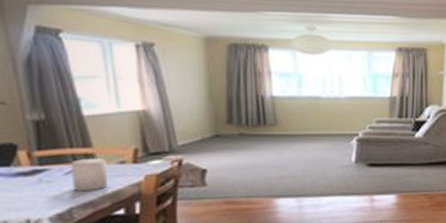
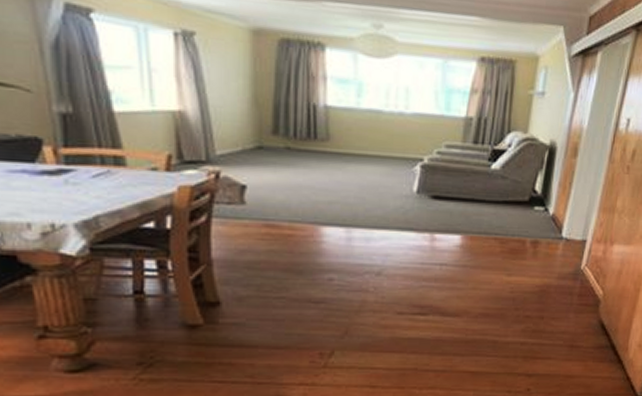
candle: present [70,158,107,192] -> none [98,161,137,199]

